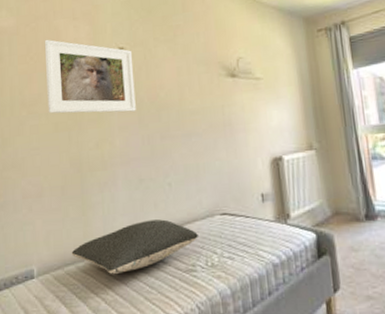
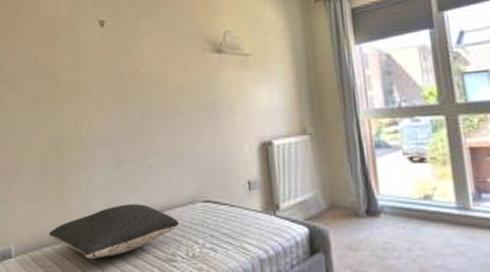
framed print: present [44,39,136,114] -> none [24,12,116,89]

